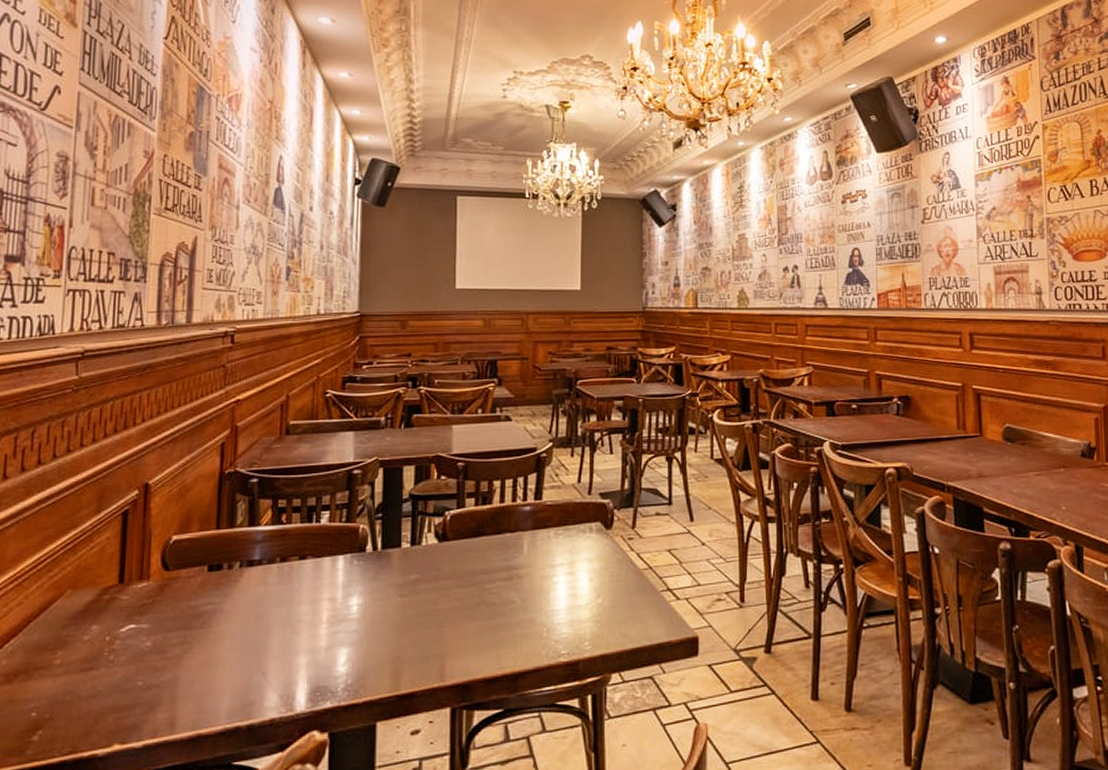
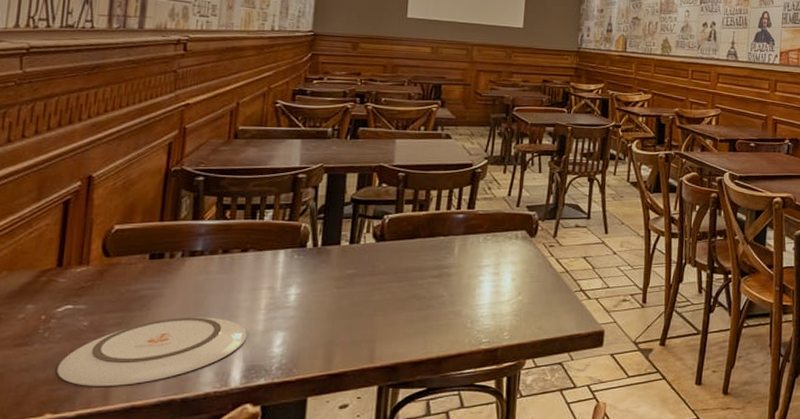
plate: none [123,633,310,713] -> present [57,317,248,386]

